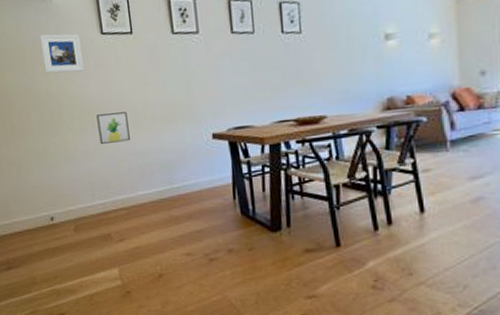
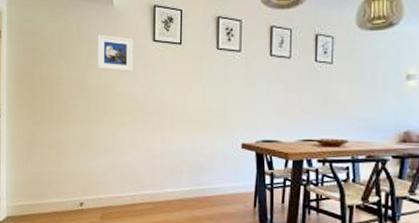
wall art: present [96,112,130,144] -> none [137,113,166,141]

